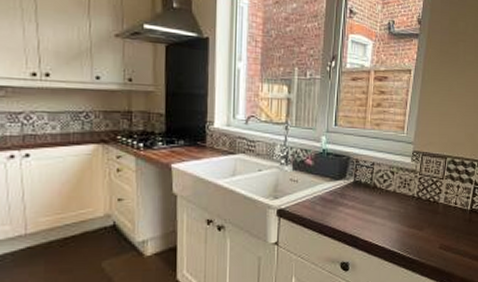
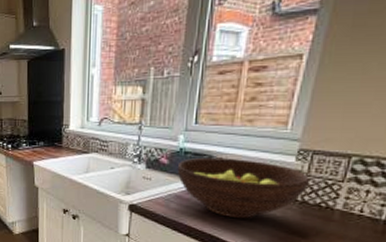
fruit bowl: none [321,158,422,217] -> present [177,157,311,219]

